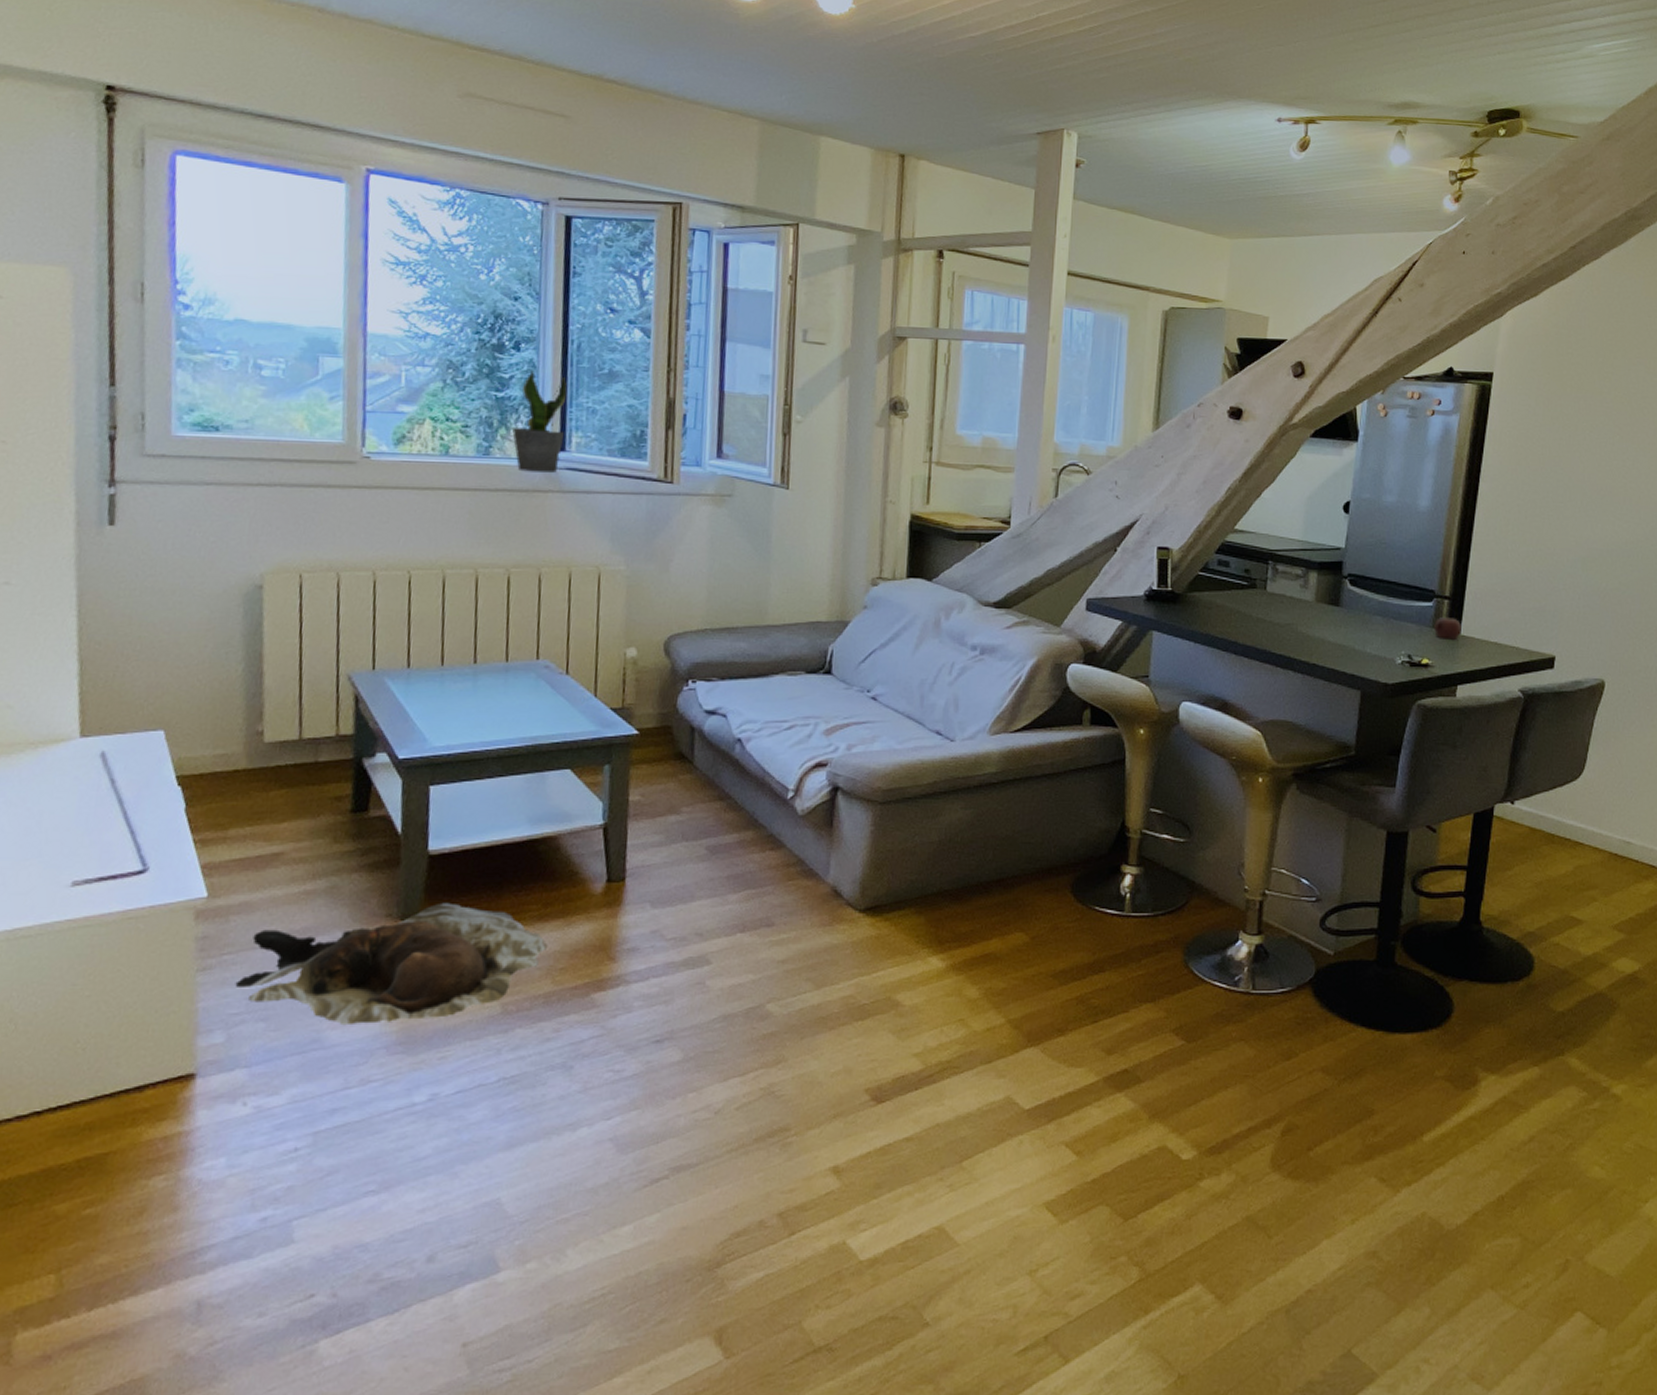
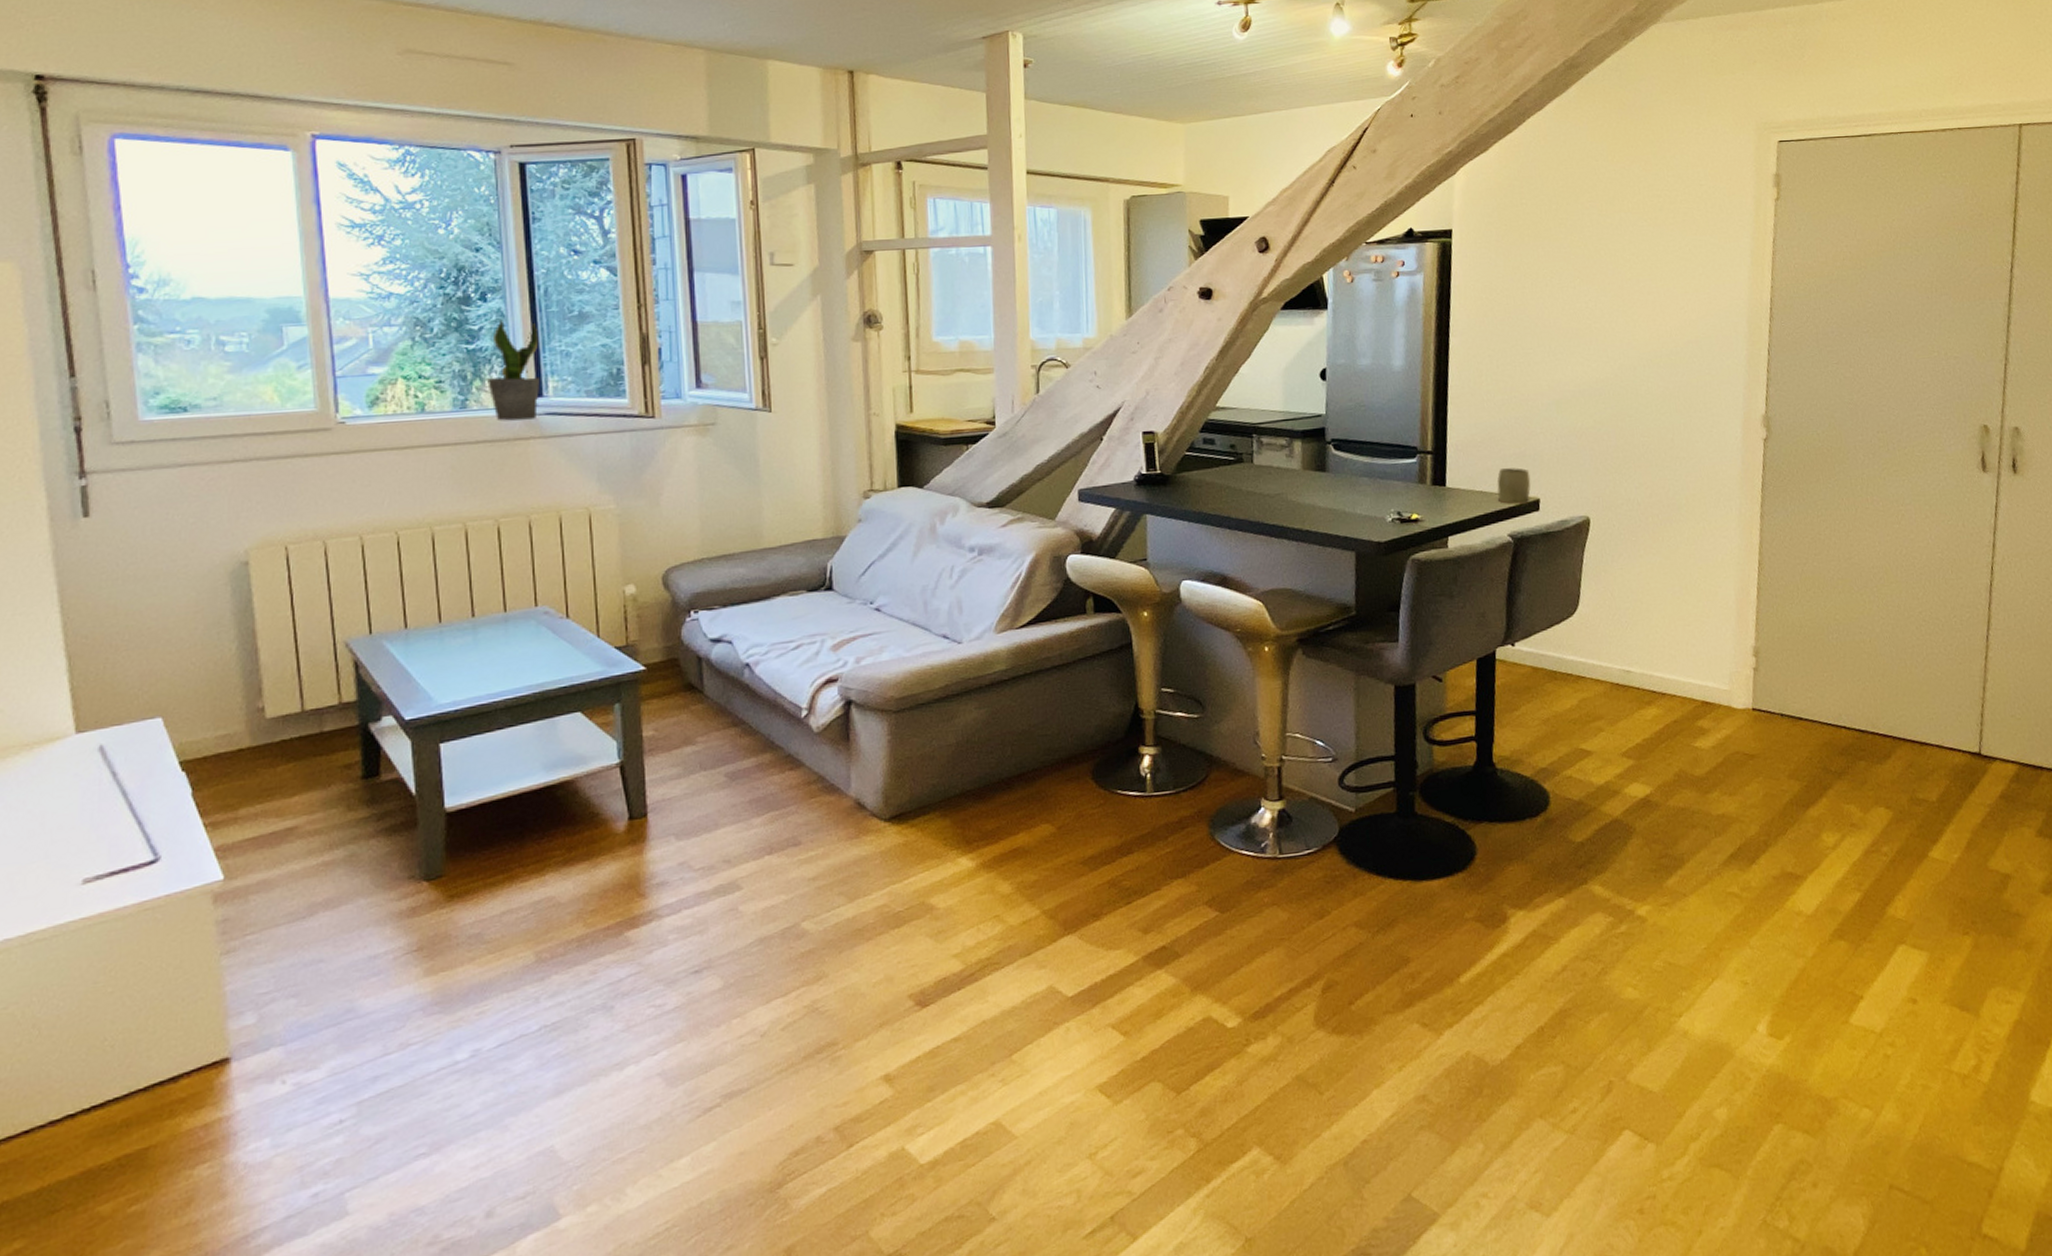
dog bed: present [235,902,548,1026] -> none [261,857,576,993]
fruit: present [1434,613,1461,641] -> none [1420,467,1447,495]
mug: none [1513,622,1548,661] -> present [1497,467,1531,506]

